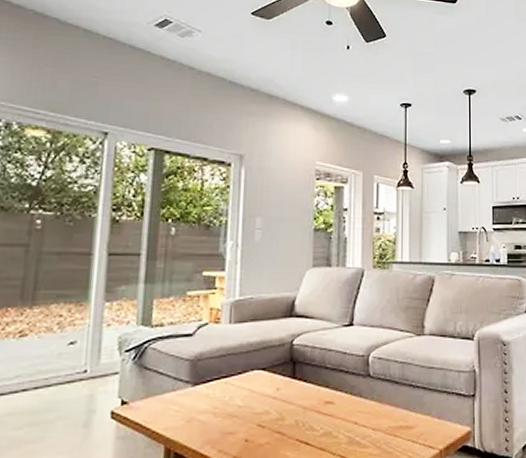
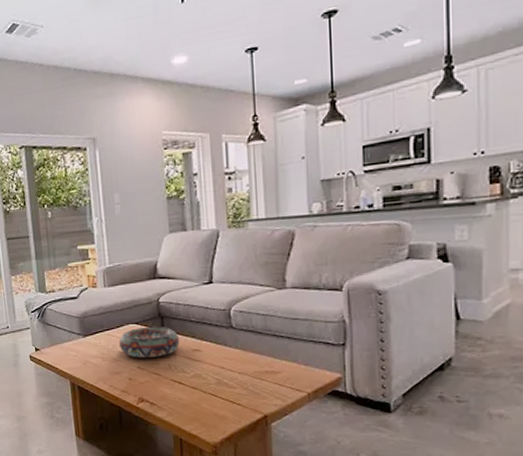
decorative bowl: none [239,373,312,413] -> present [119,326,180,358]

